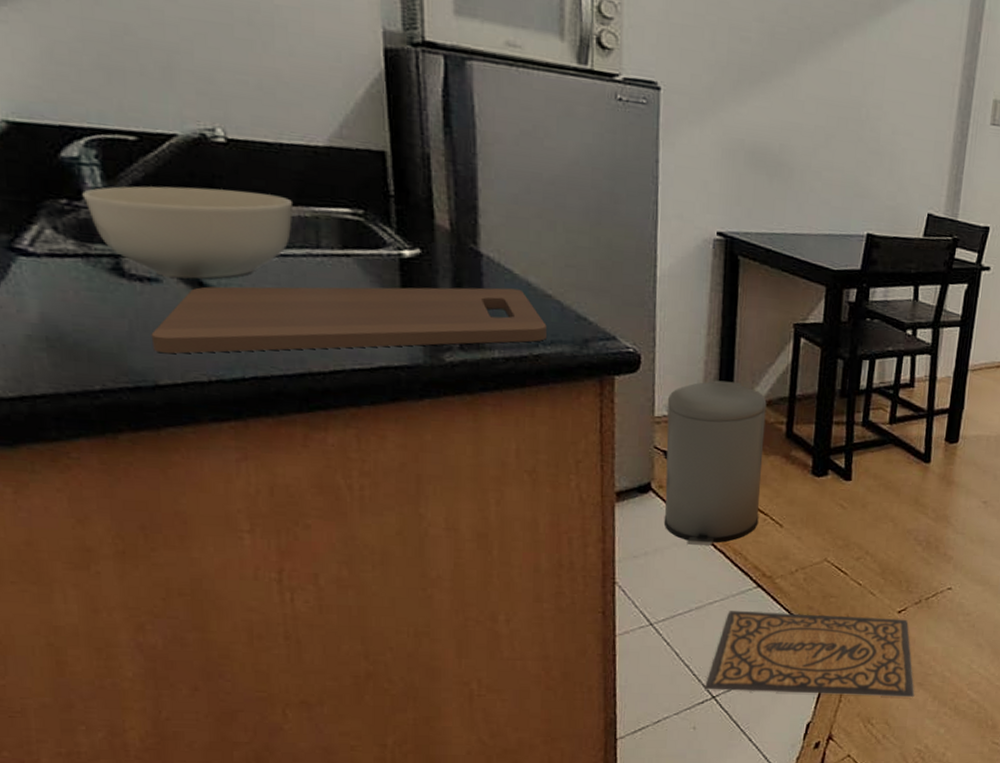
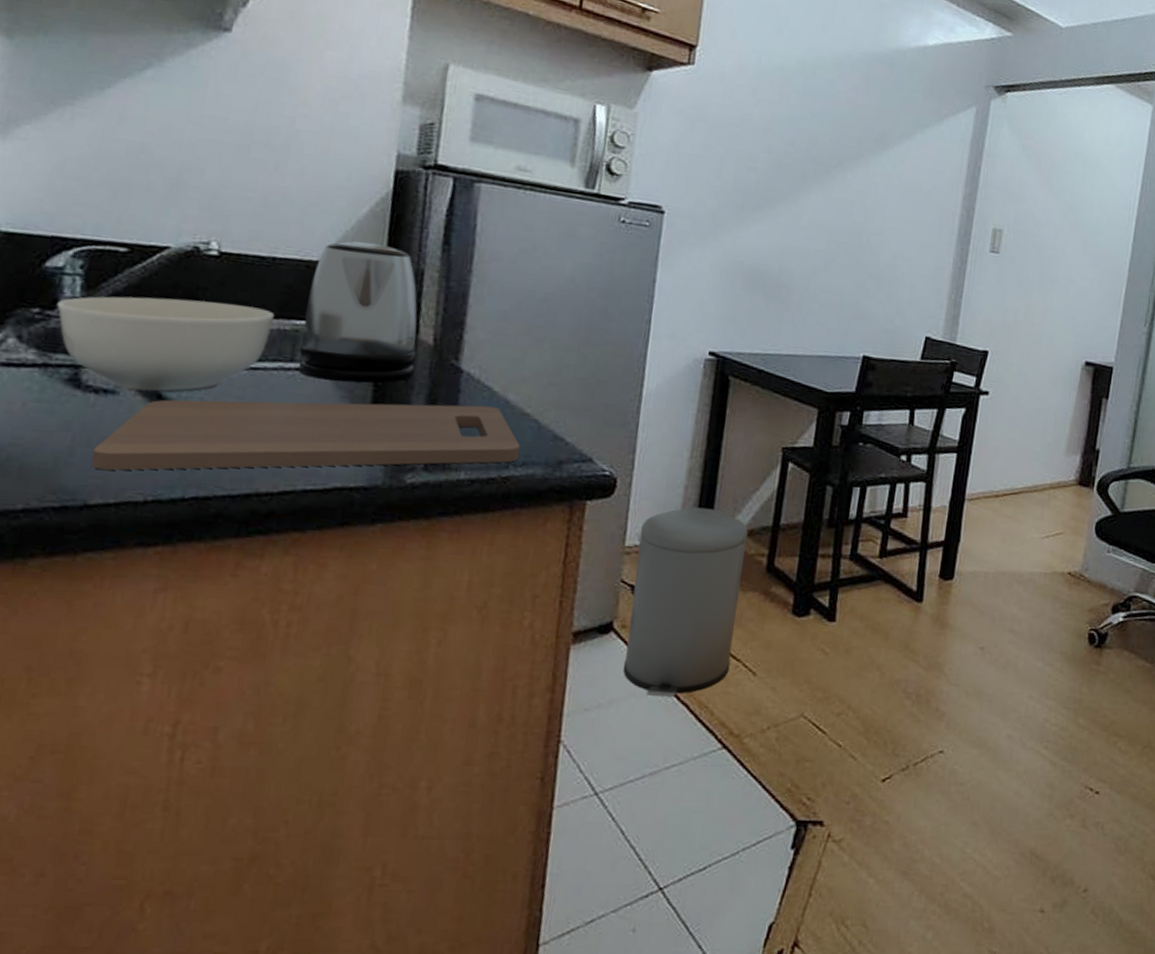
kettle: none [322,125,436,268] -> present [297,241,417,383]
doormat: present [705,611,915,697] -> none [651,777,898,890]

